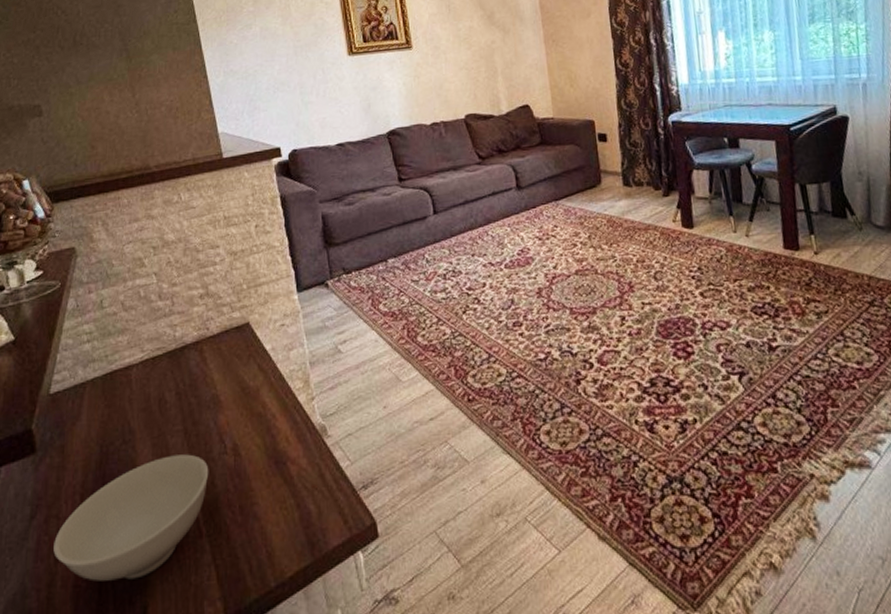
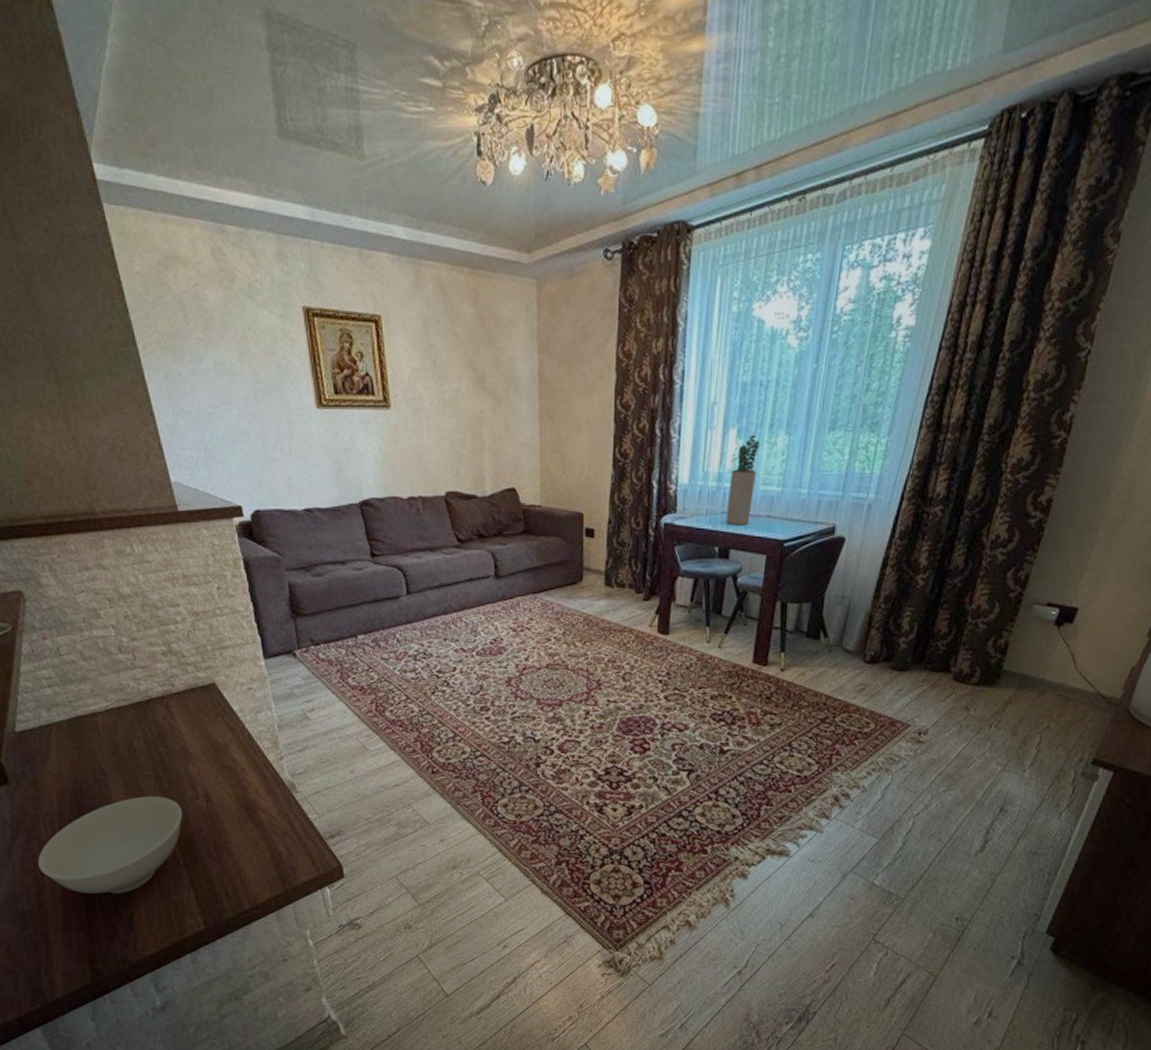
vase: none [726,32,753,117] -> present [726,432,760,526]

